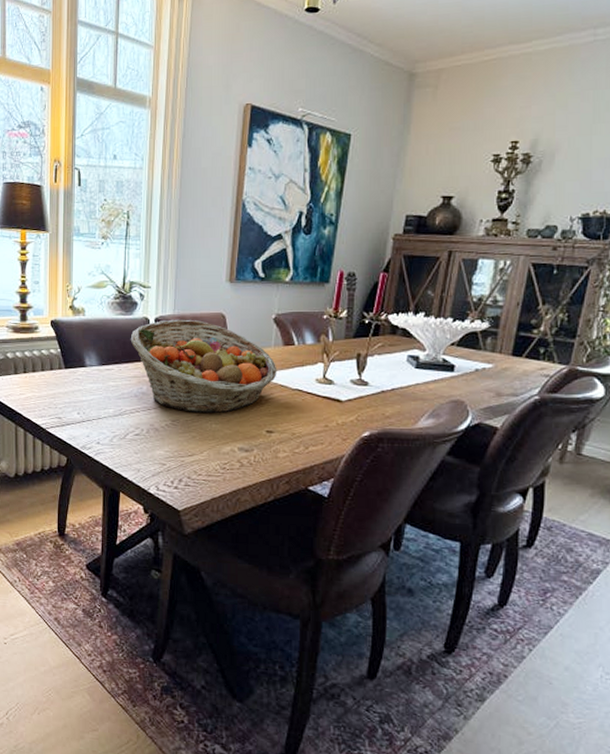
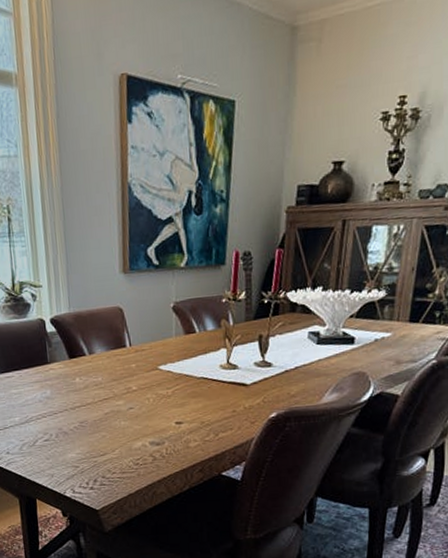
fruit basket: present [130,319,277,414] -> none [27,316,181,412]

